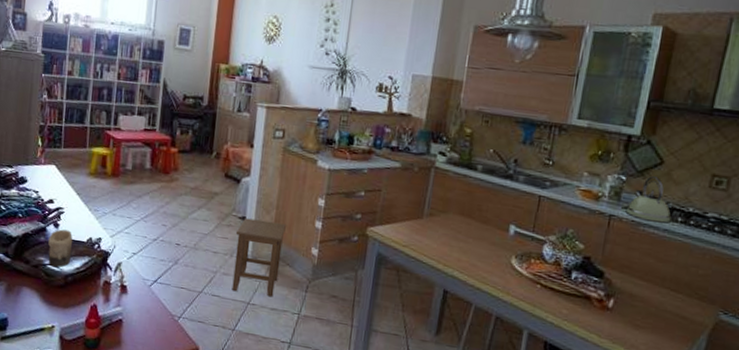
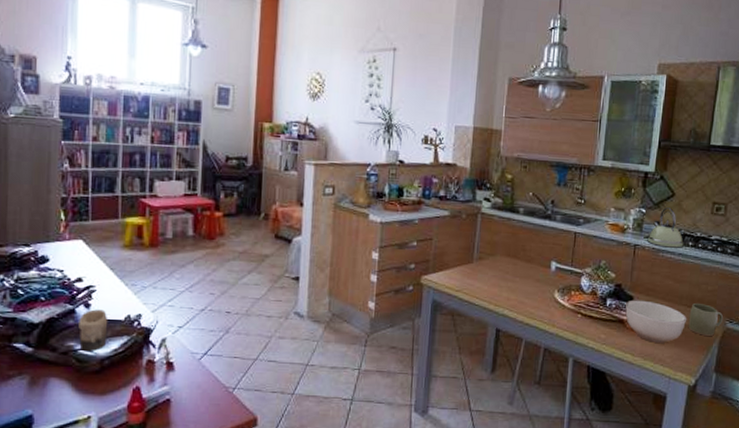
stool: present [232,218,287,297] -> none [289,278,342,356]
bowl: none [593,275,670,328] -> present [625,300,687,344]
mug: none [670,286,717,327] -> present [688,302,724,336]

